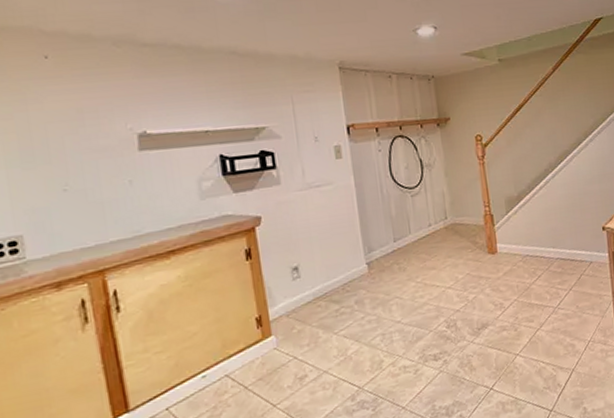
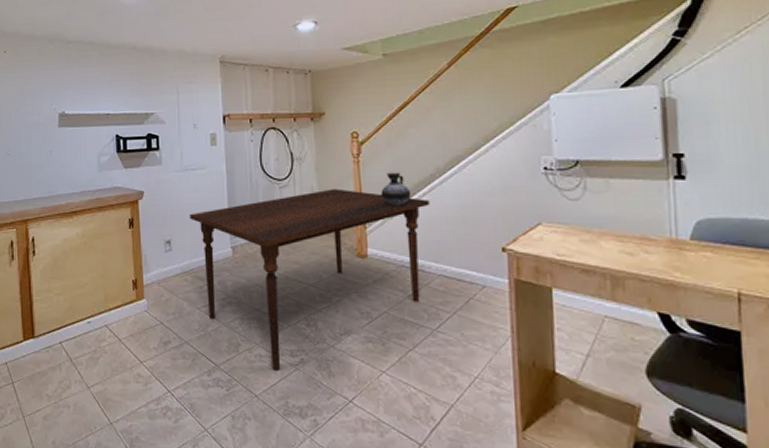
dining table: none [318,191,546,378] -> present [190,188,430,371]
ceramic jug: none [504,168,531,201] -> present [380,170,411,205]

